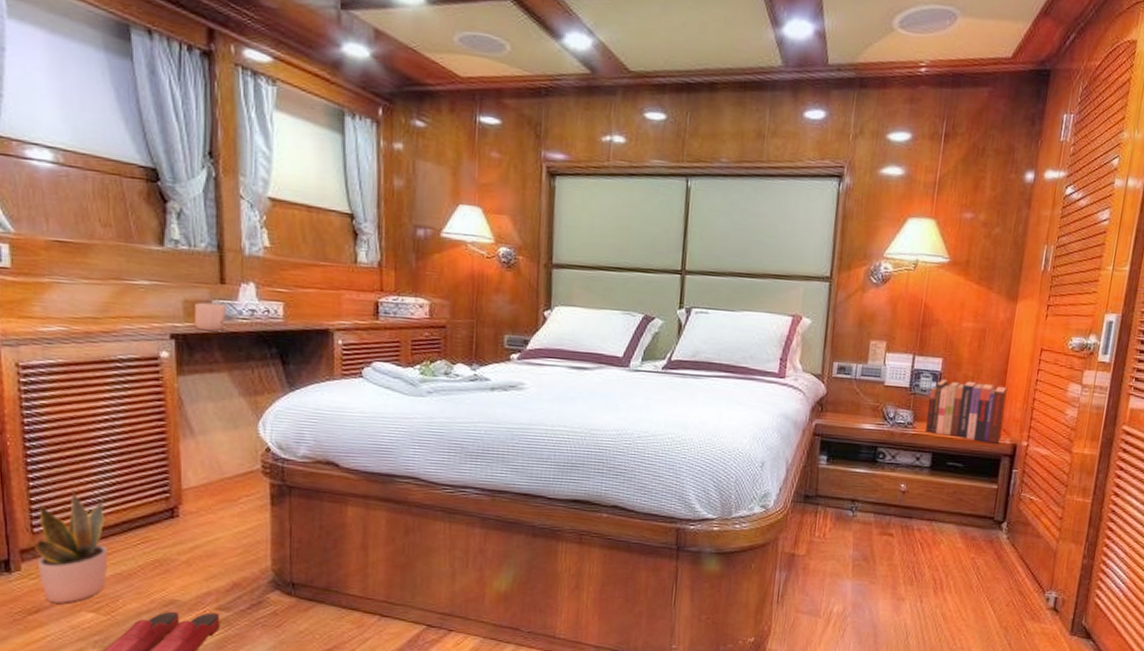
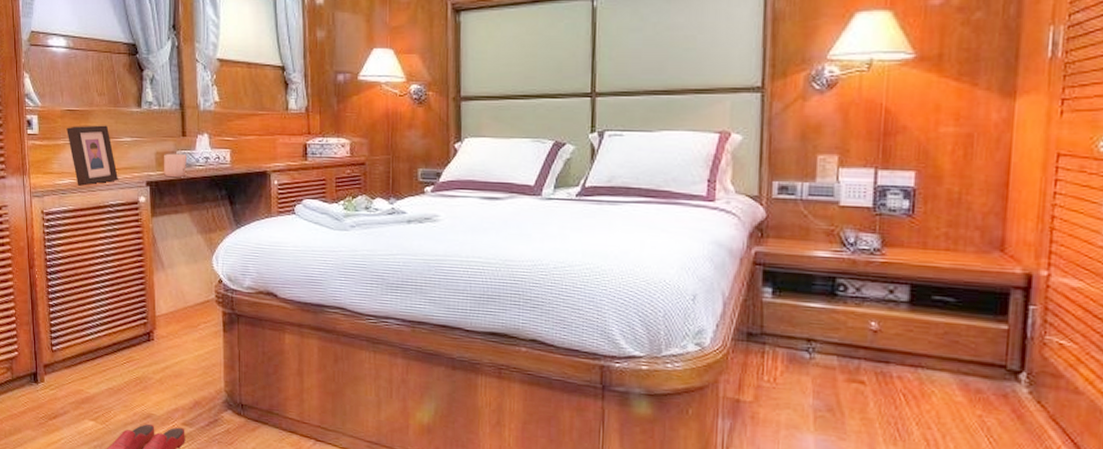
potted plant: present [35,488,109,603] -> none [53,314,104,412]
picture frame: none [54,261,130,337] -> present [66,125,118,187]
books: present [926,380,1008,445] -> none [899,196,1012,275]

